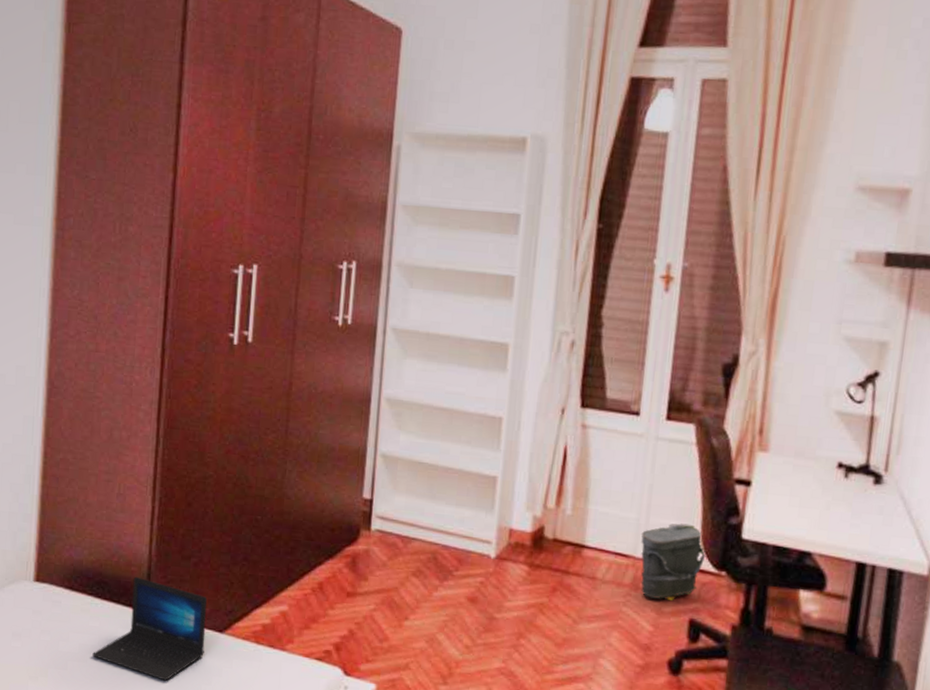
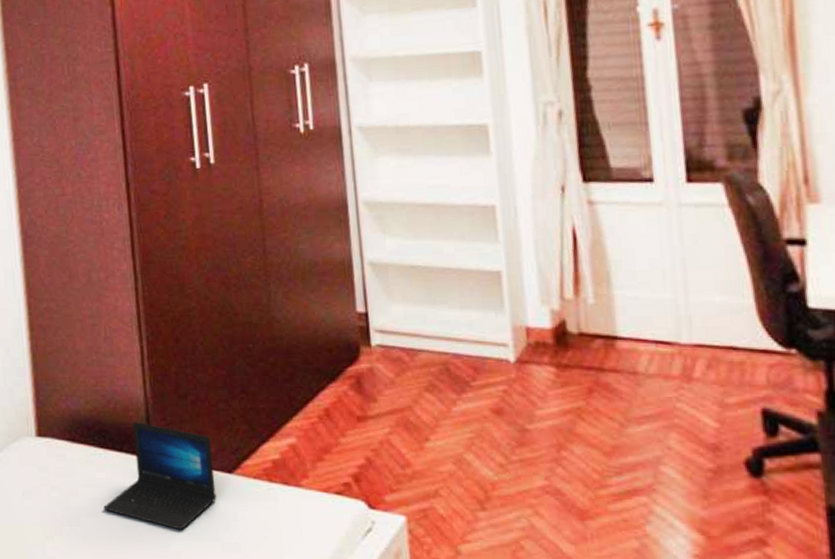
bag: present [641,523,708,601] -> none [683,298,769,391]

